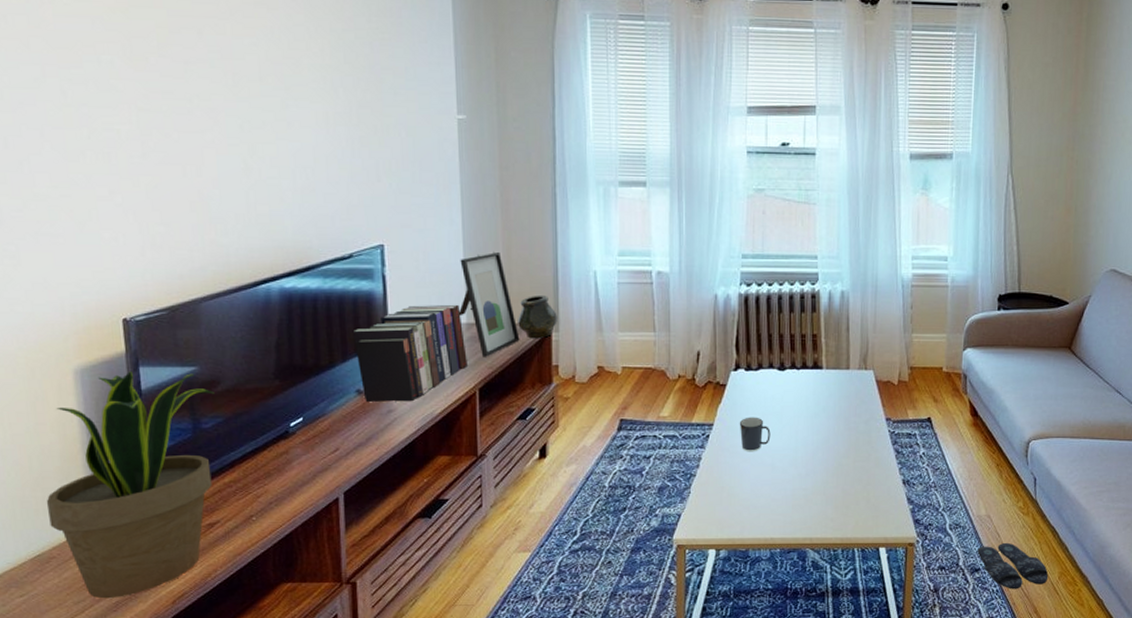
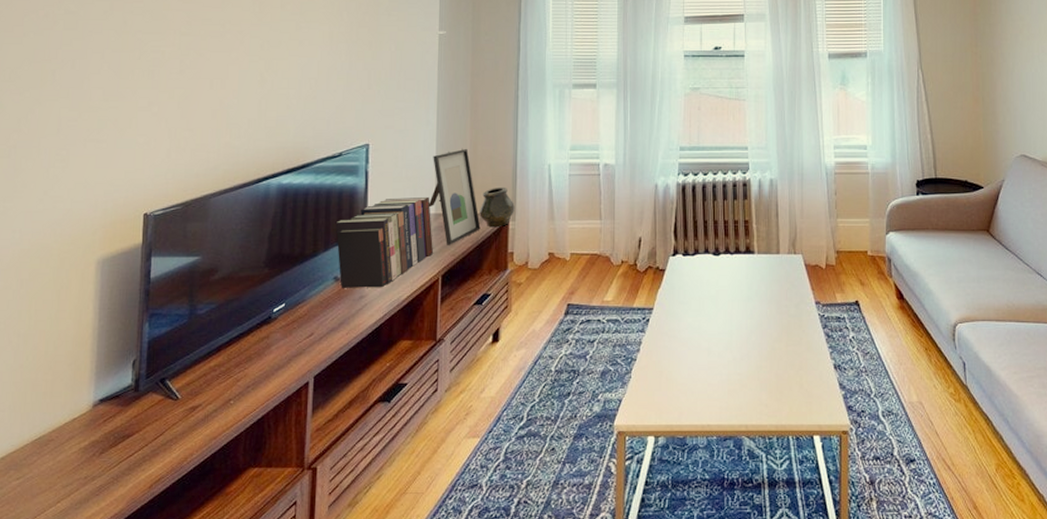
potted plant: present [46,371,215,599] -> none [54,261,212,483]
mug: present [739,417,771,452] -> none [677,301,707,336]
slippers: present [977,542,1049,589] -> none [911,431,985,482]

